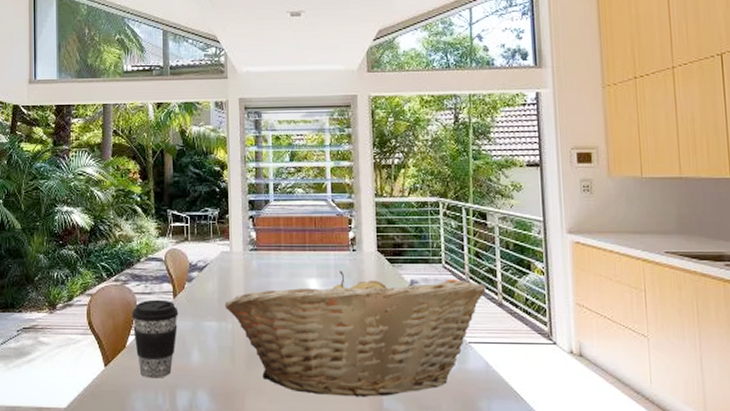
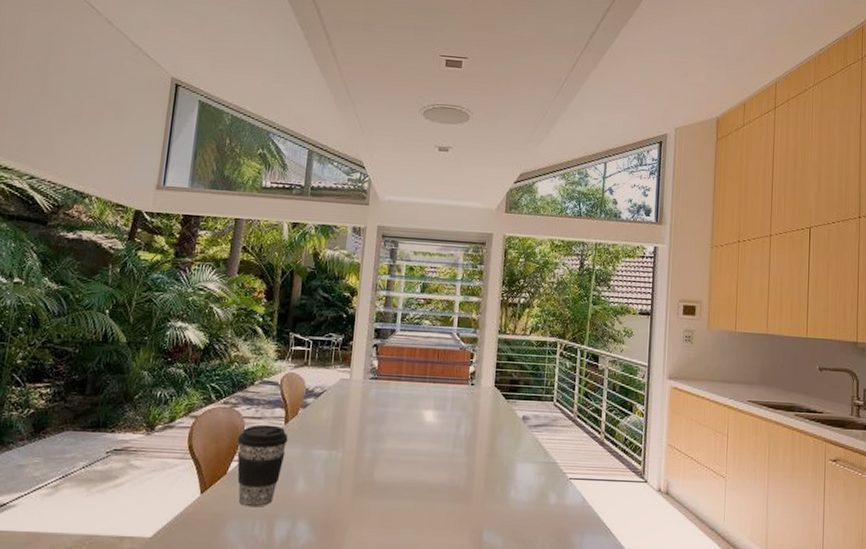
fruit basket: present [224,271,486,397] -> none [337,404,591,530]

